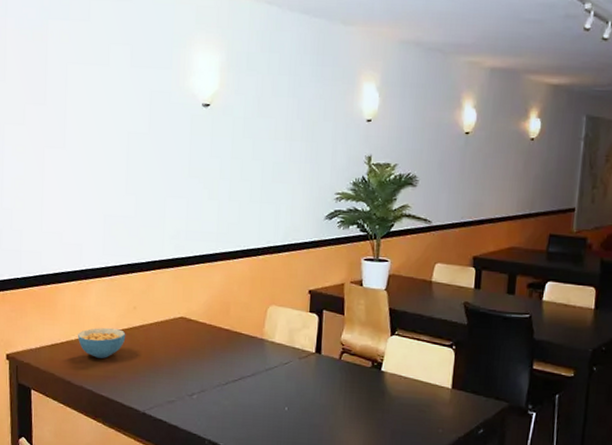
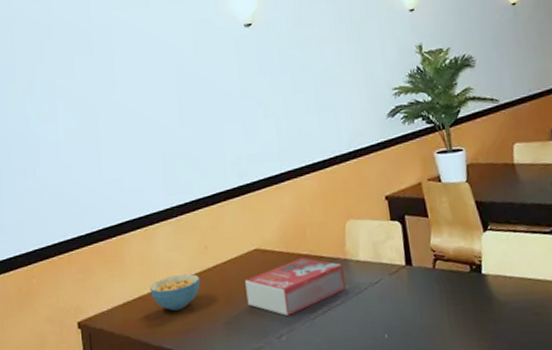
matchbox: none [166,331,259,379] -> present [245,257,346,316]

